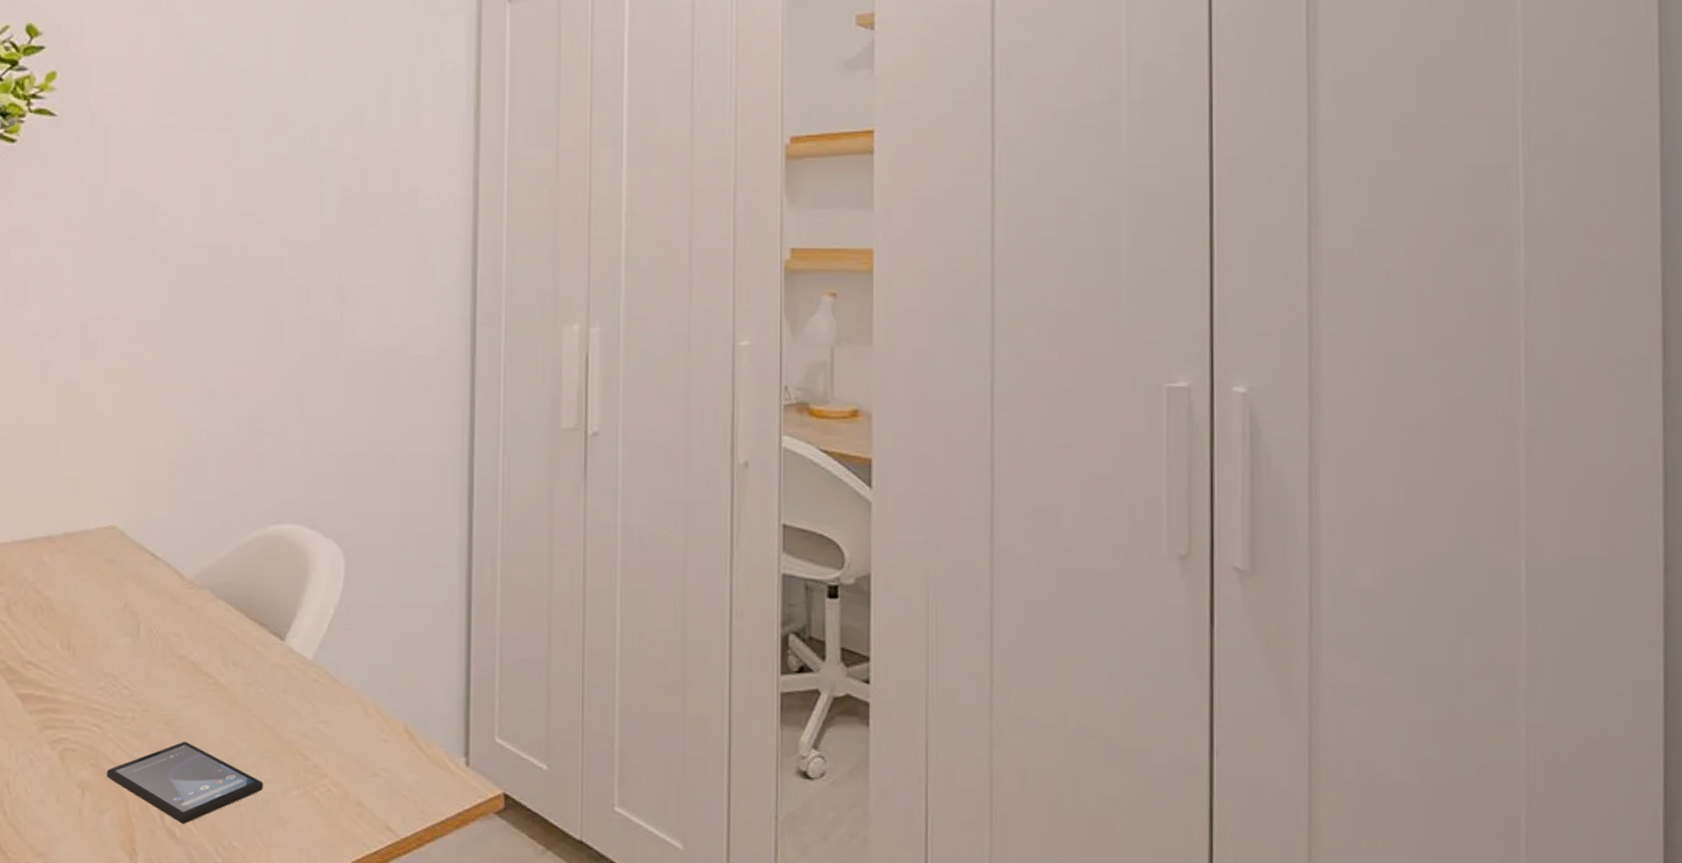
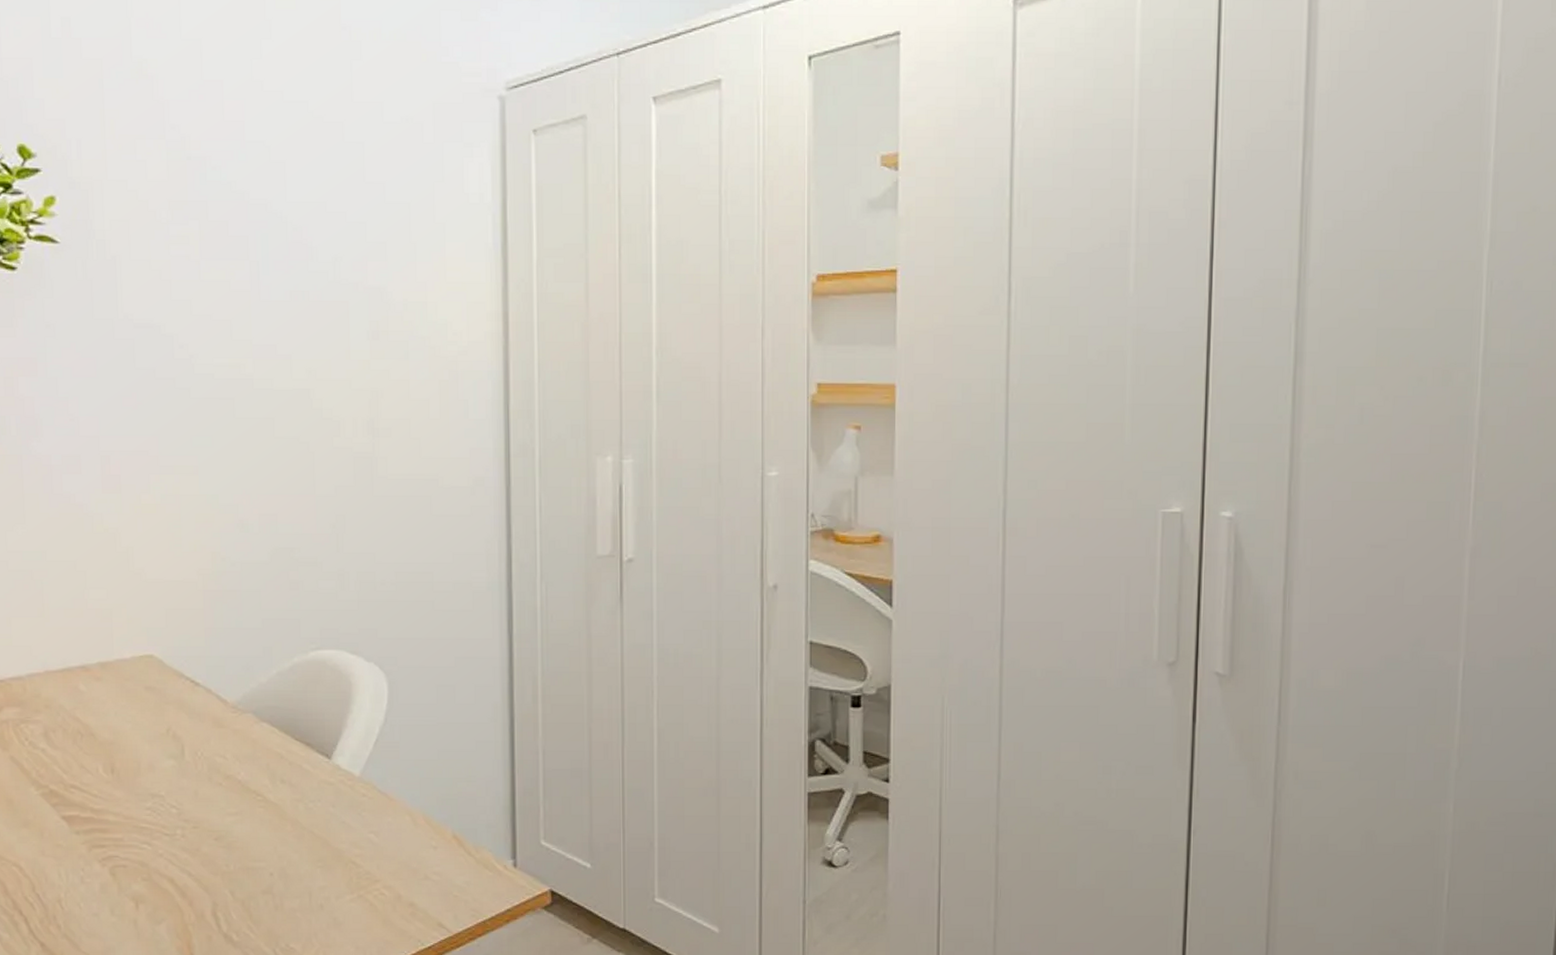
smartphone: present [107,741,263,824] -> none [160,854,317,929]

